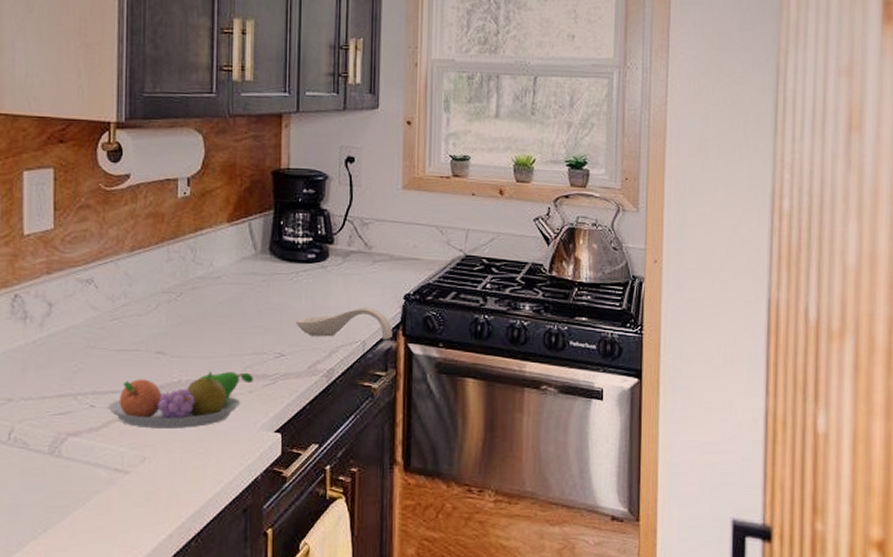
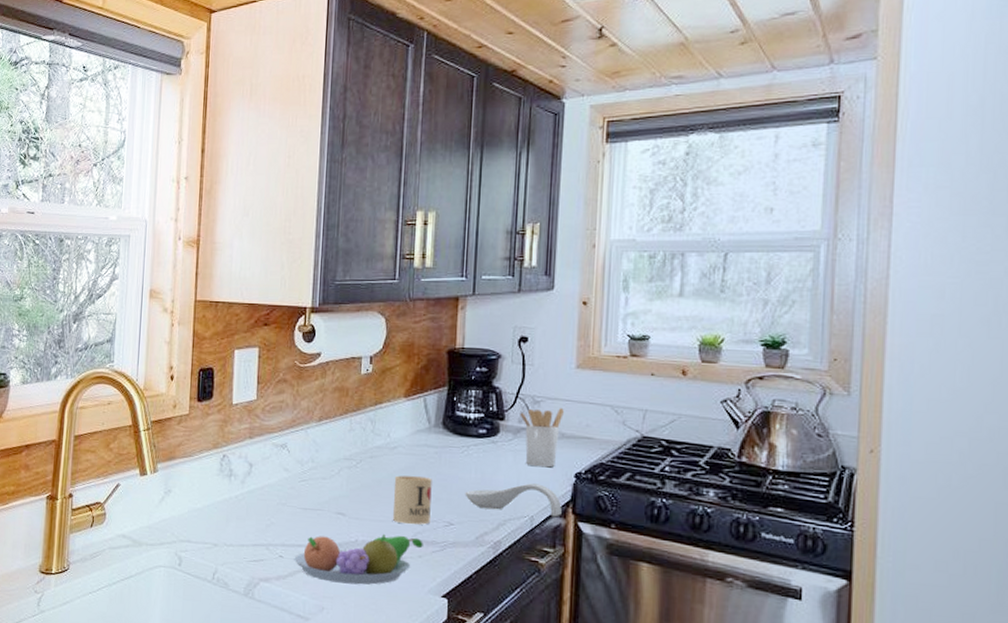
mug: none [219,307,261,358] -> present [393,475,432,525]
utensil holder: none [349,230,392,291] -> present [520,408,564,468]

